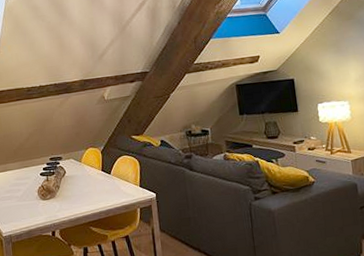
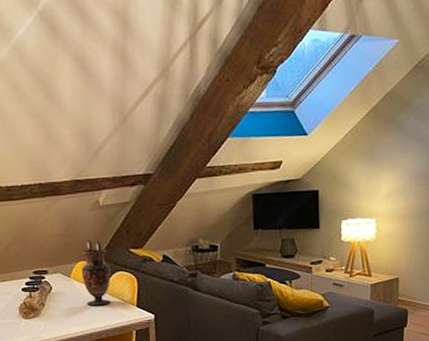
vase: none [90,129,117,187] -> present [81,240,111,306]

